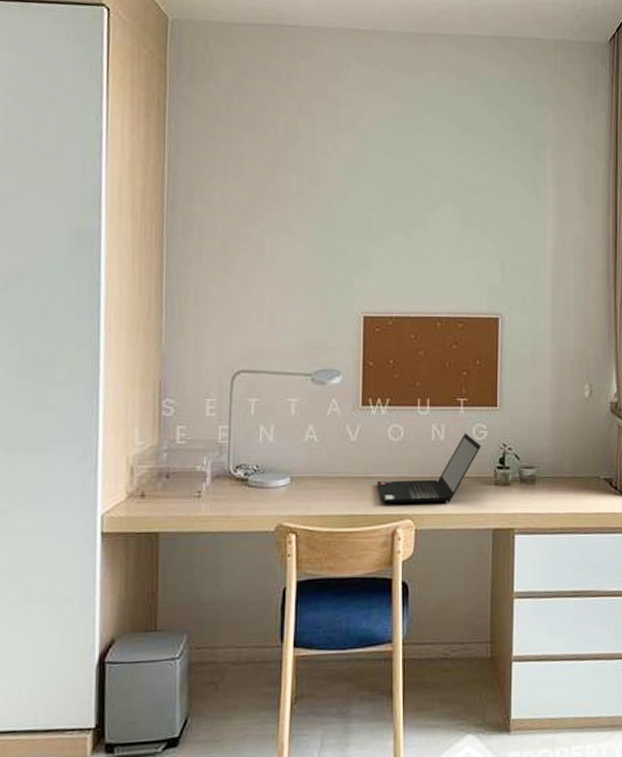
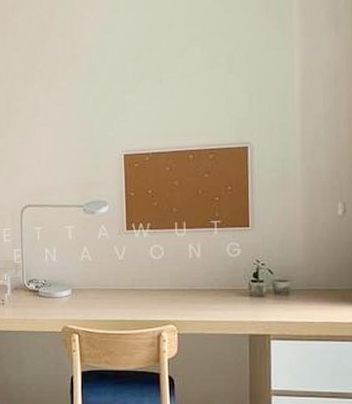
laptop computer: present [376,433,481,504] -> none [142,251,235,312]

